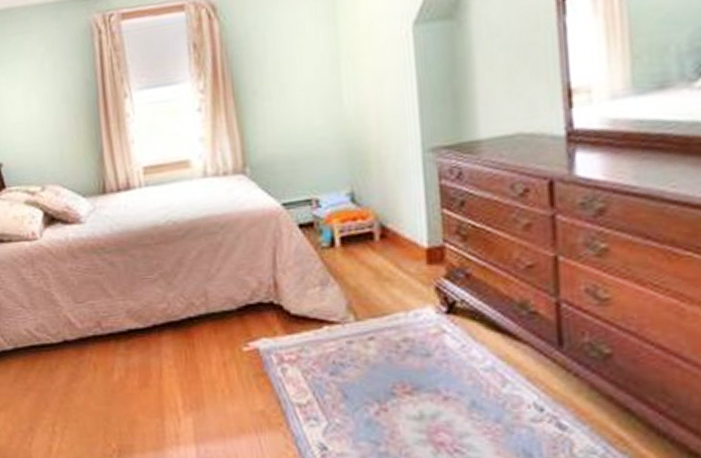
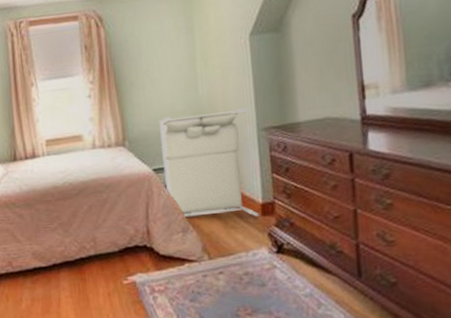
laundry hamper: none [290,122,424,266] -> present [159,108,259,217]

